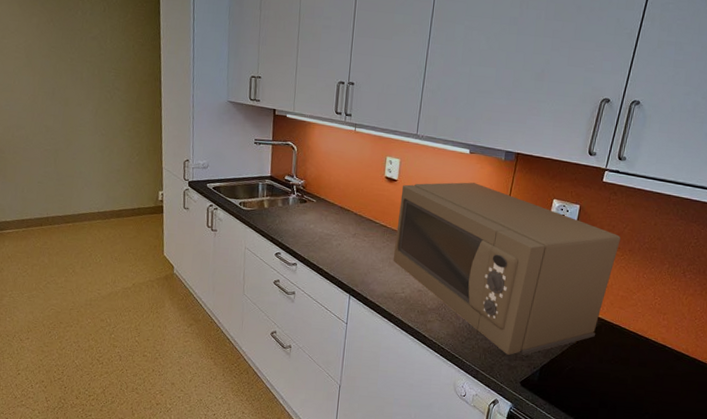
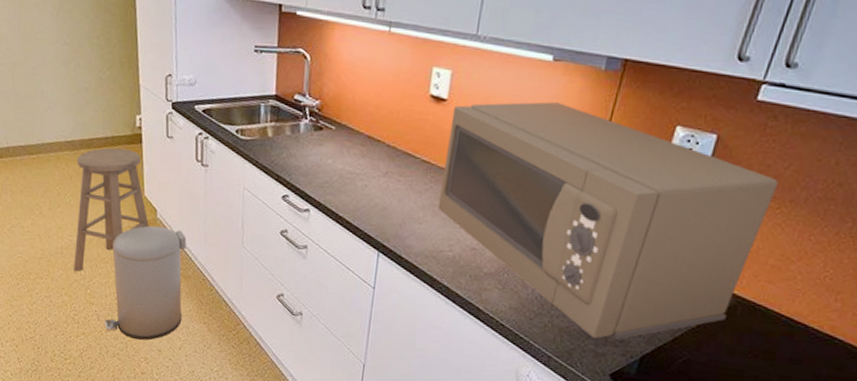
bar stool: none [101,217,167,319] -> present [74,147,149,271]
pedal bin: none [125,279,198,375] -> present [104,225,187,340]

